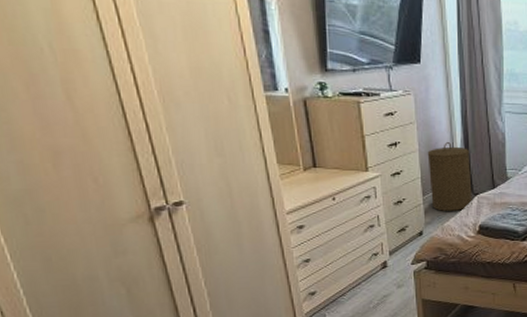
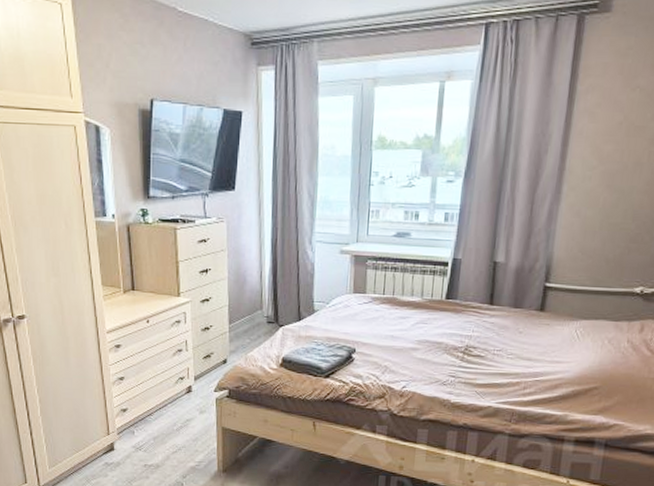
laundry hamper: present [427,142,472,211] -> none [236,271,278,341]

